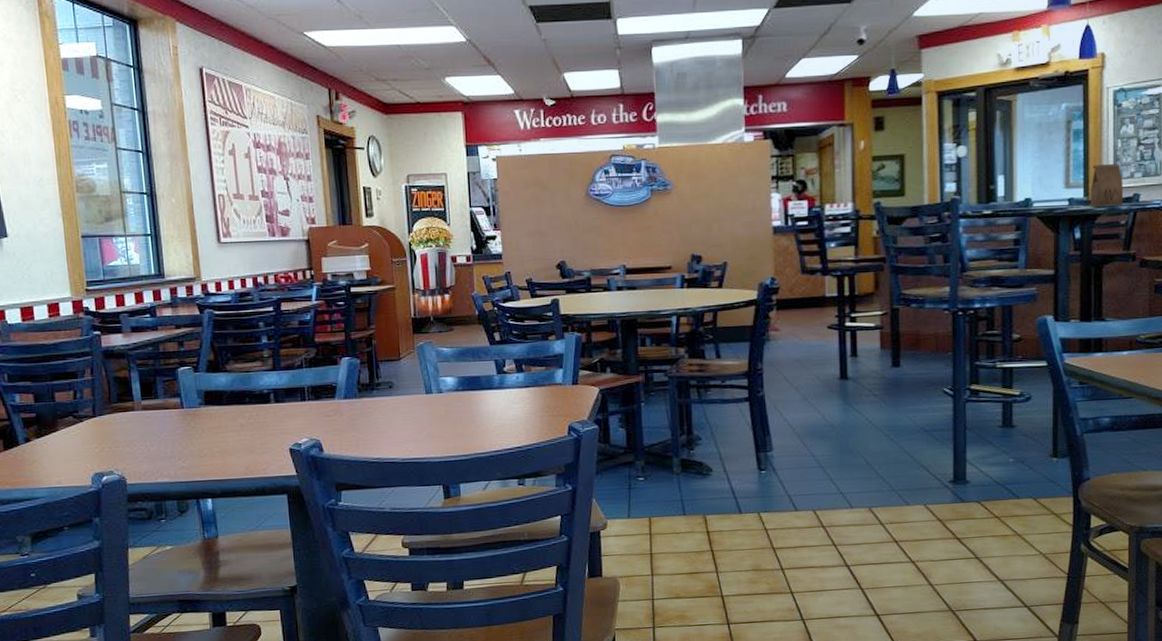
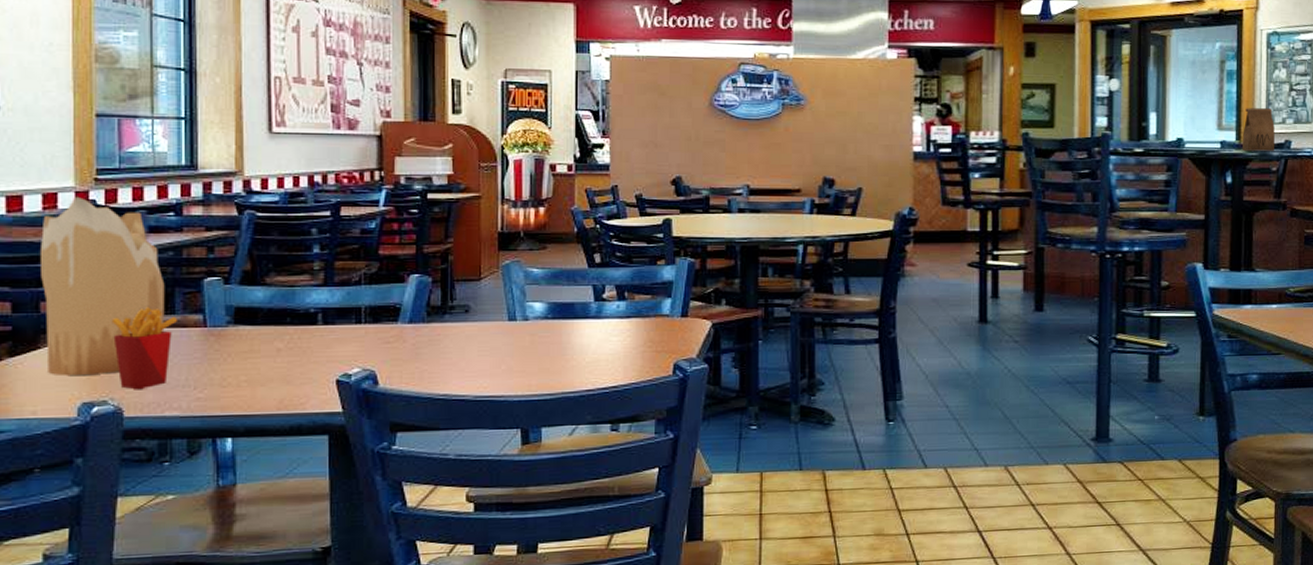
paper bag: none [50,305,152,452] -> present [39,196,165,377]
french fries: none [110,394,161,462] -> present [111,307,179,390]

